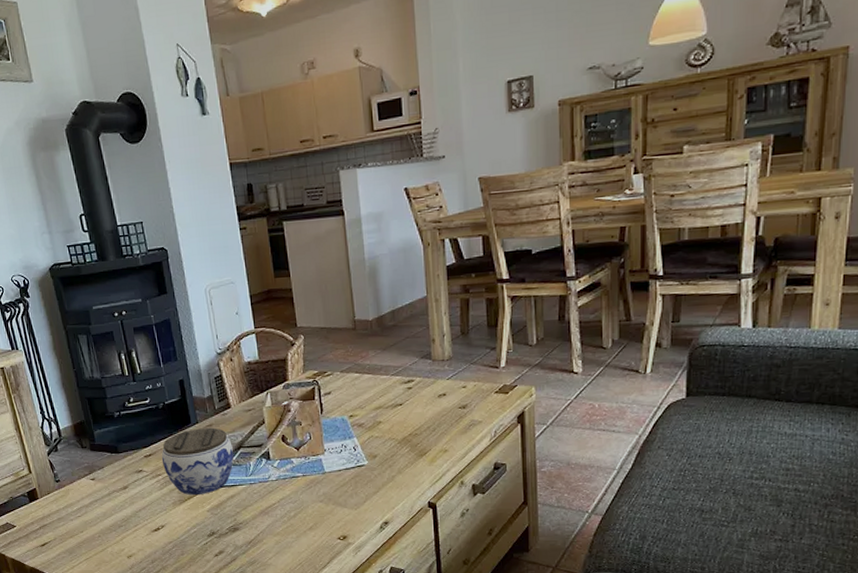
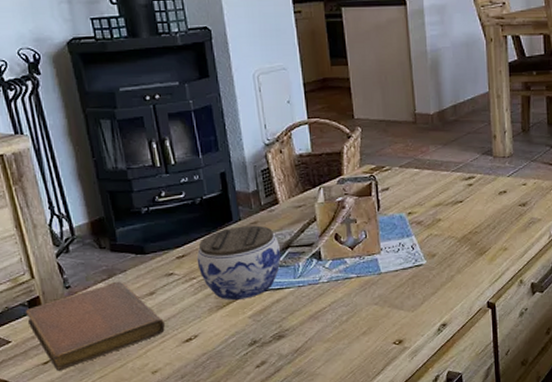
notebook: none [25,476,137,552] -> present [25,281,165,371]

